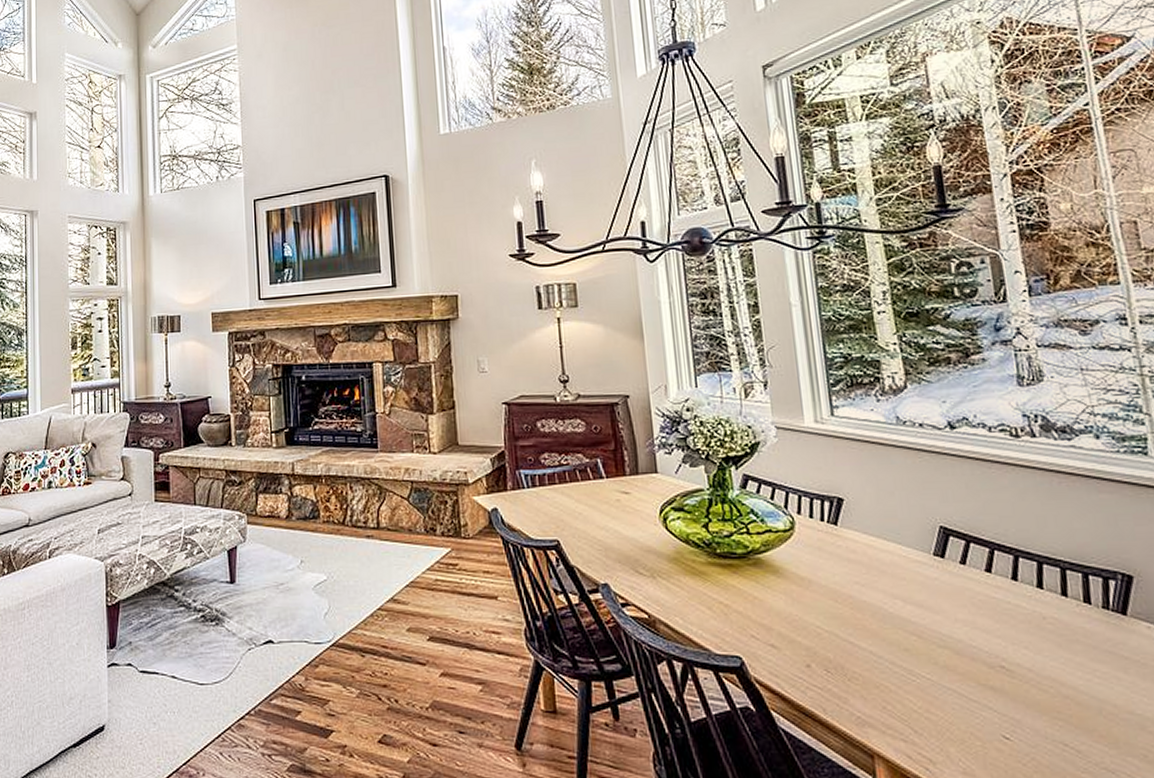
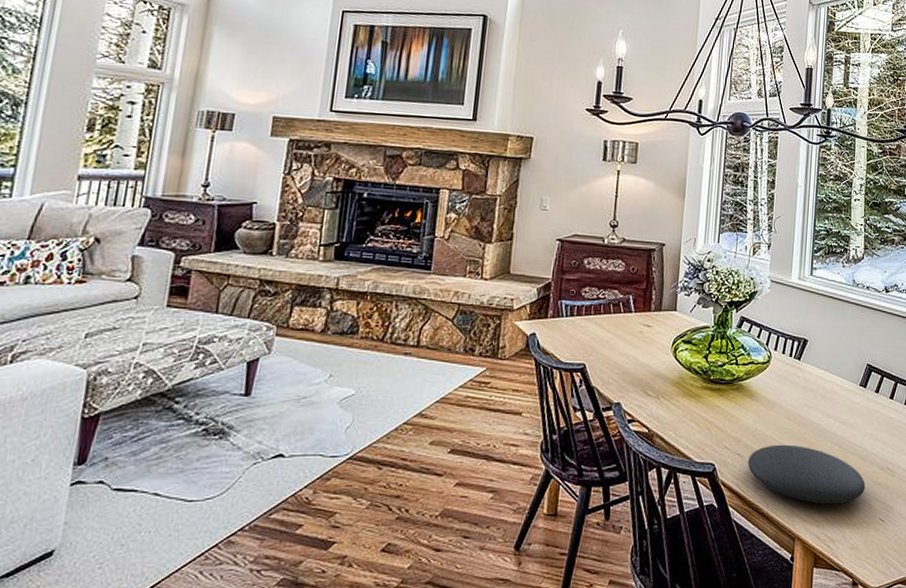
plate: none [786,633,971,714] -> present [748,444,866,505]

